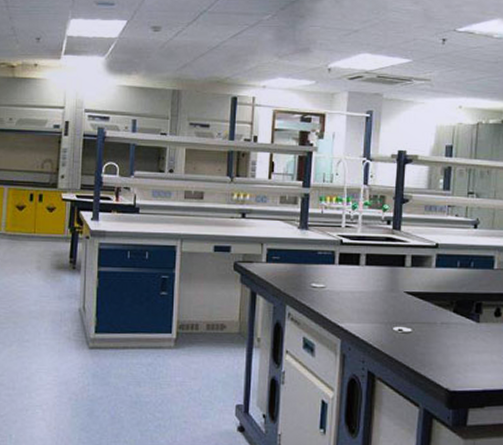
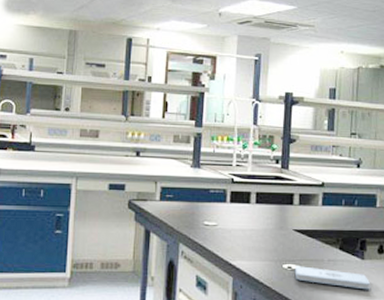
notepad: none [405,329,485,354] -> present [294,266,370,290]

